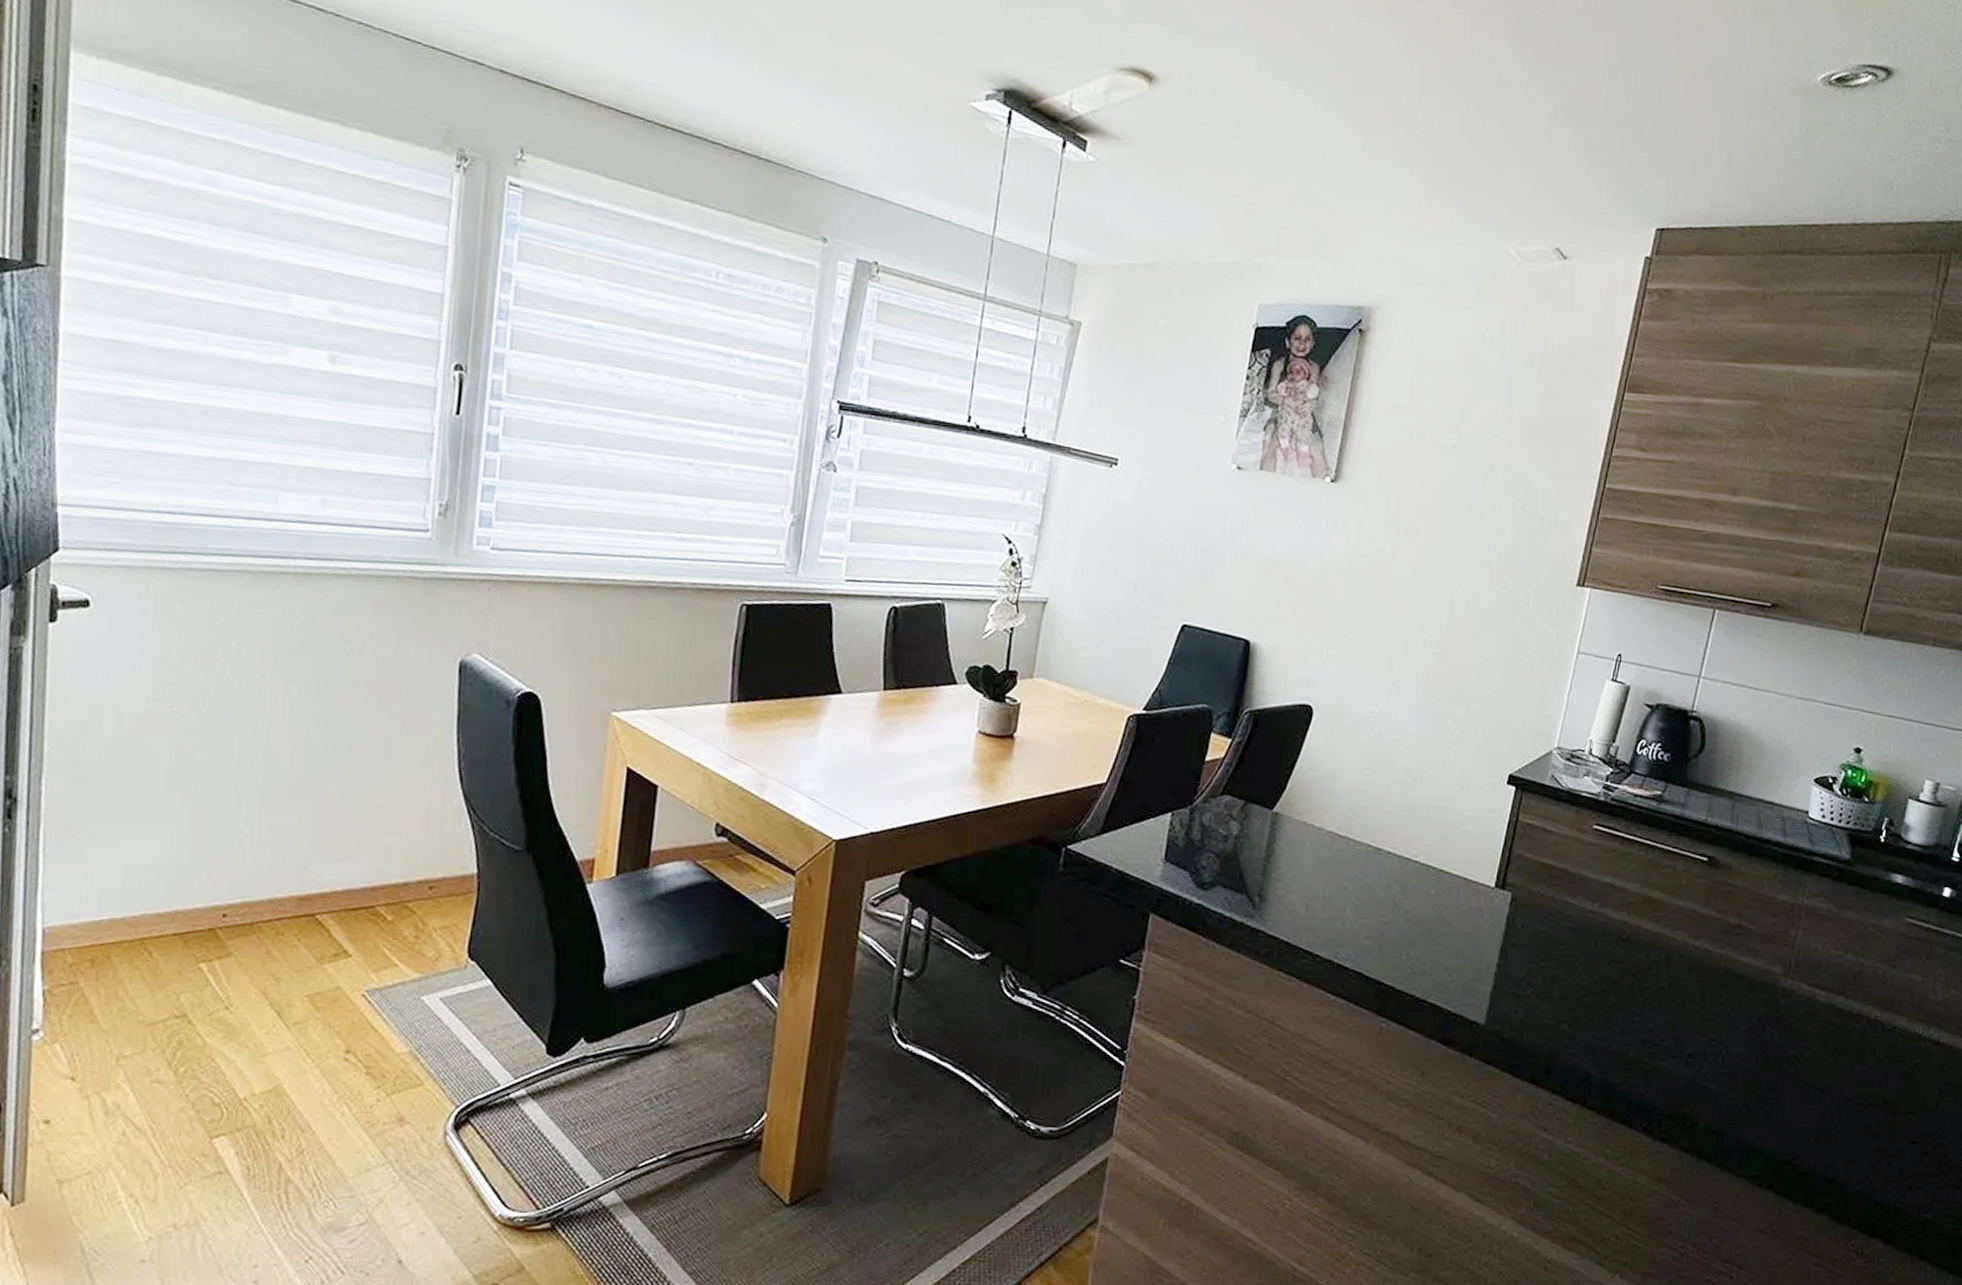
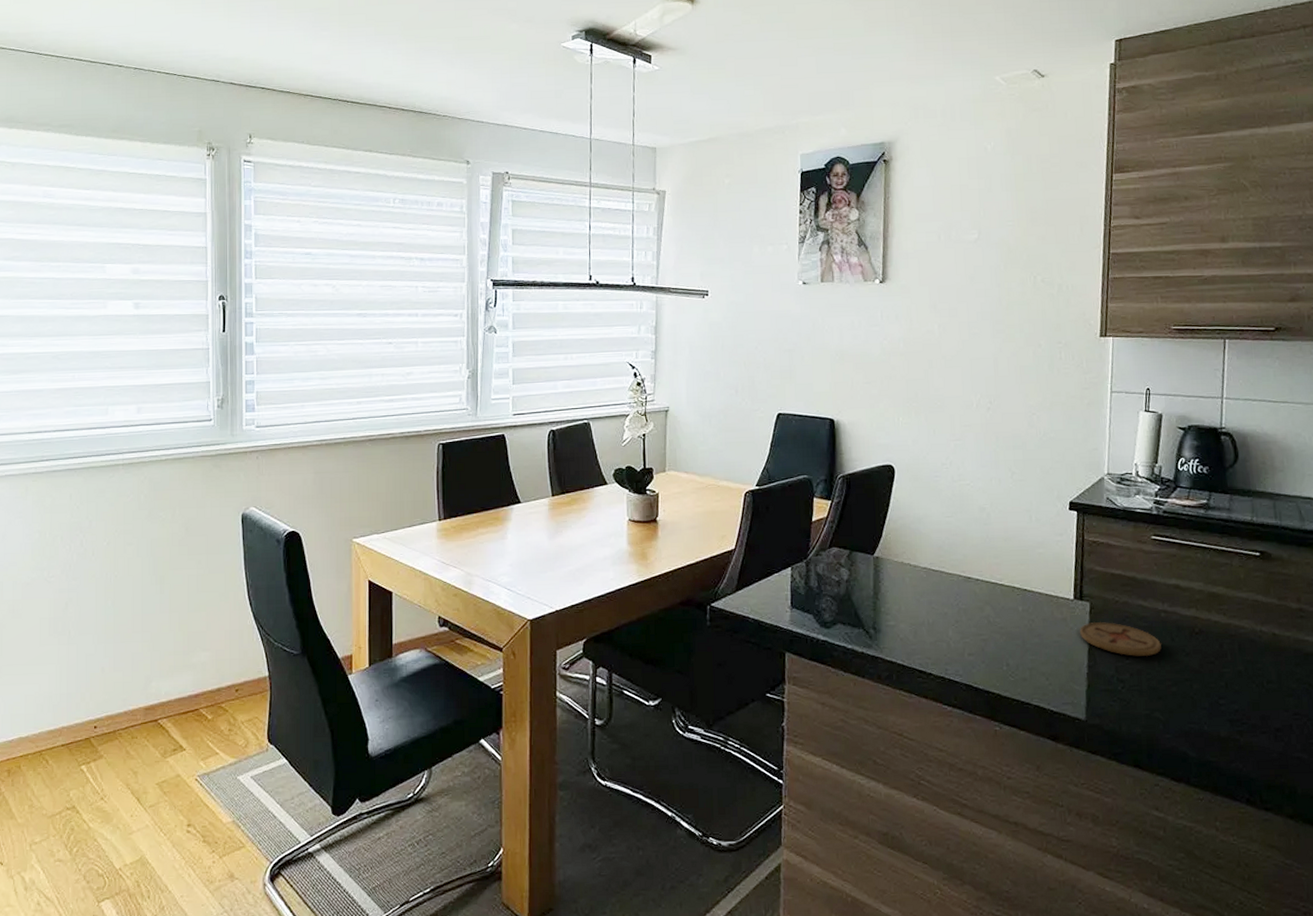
coaster: none [1495,915,1583,961] -> present [1080,621,1161,657]

